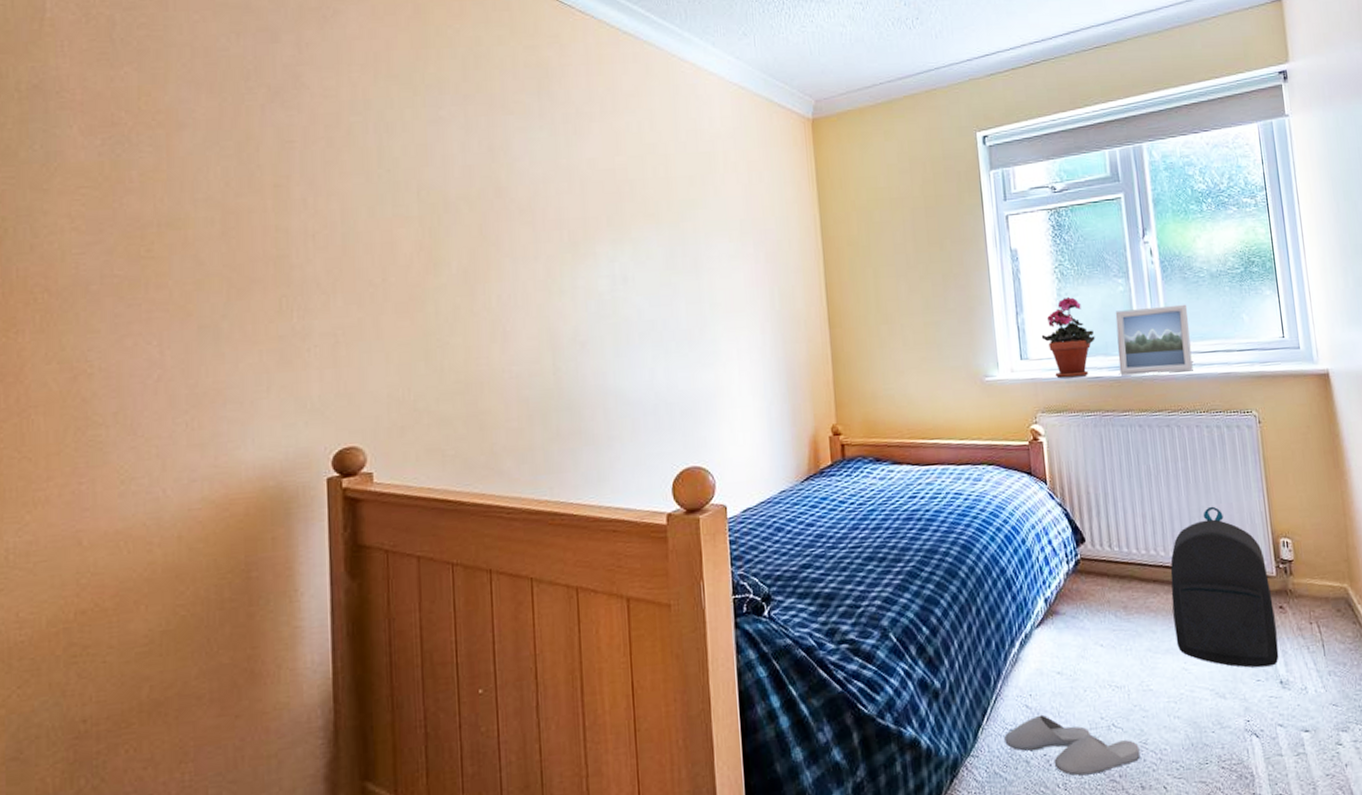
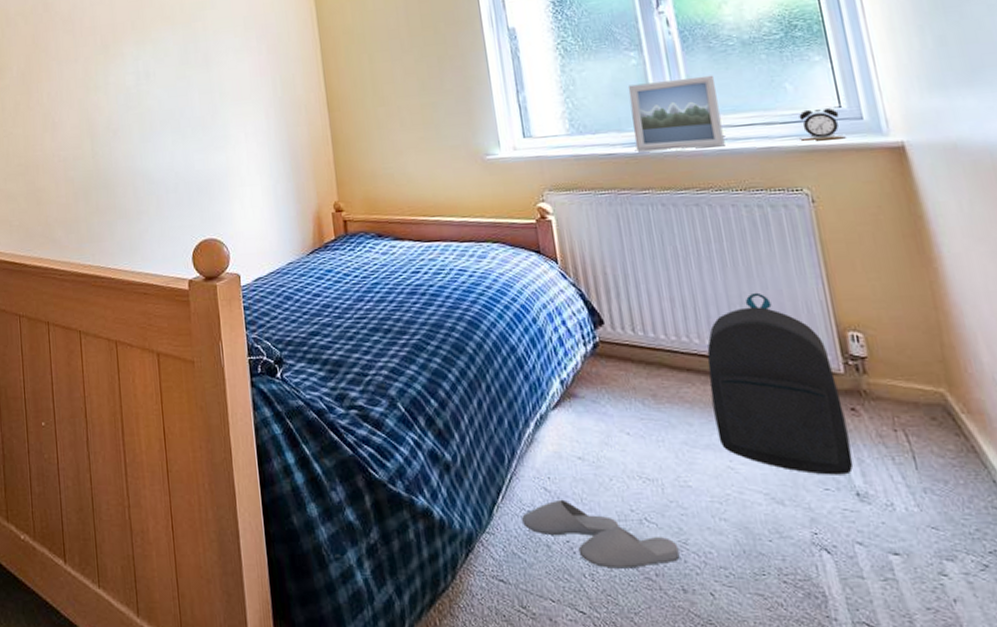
potted plant: present [1041,296,1096,379] -> none [545,72,606,156]
alarm clock: none [1252,336,1286,368] -> present [799,106,846,142]

